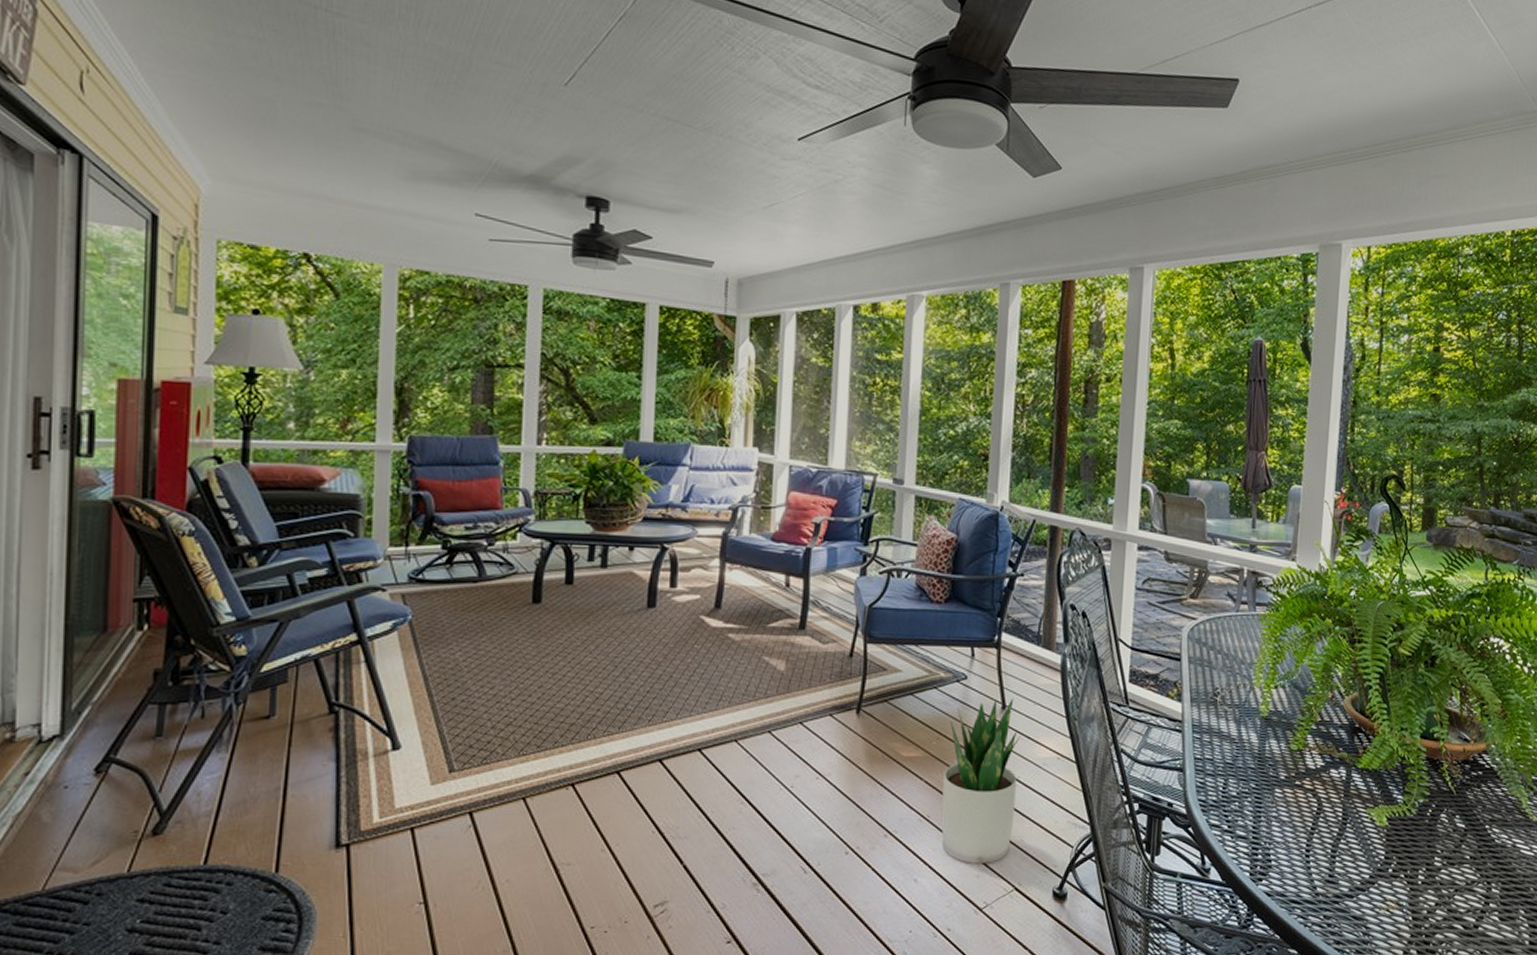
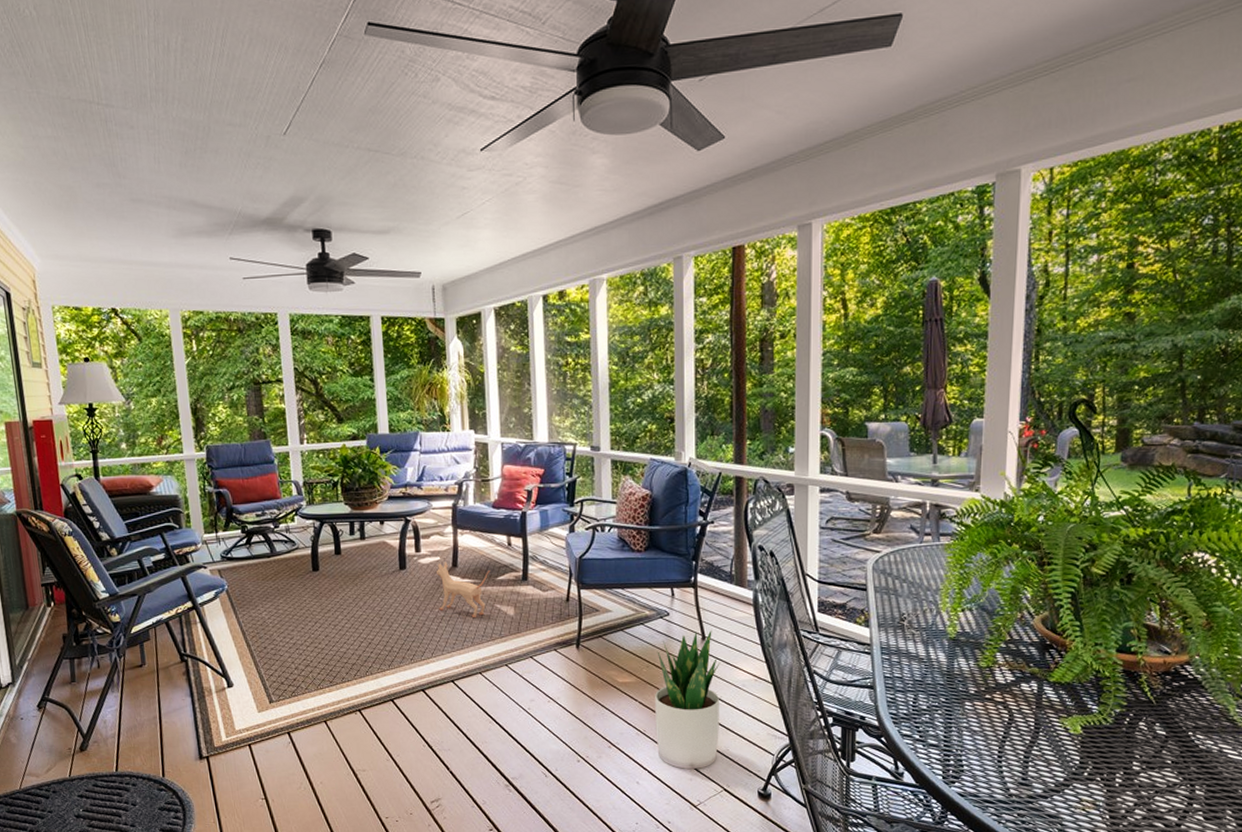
cat: none [692,601,761,671] -> present [437,562,491,617]

